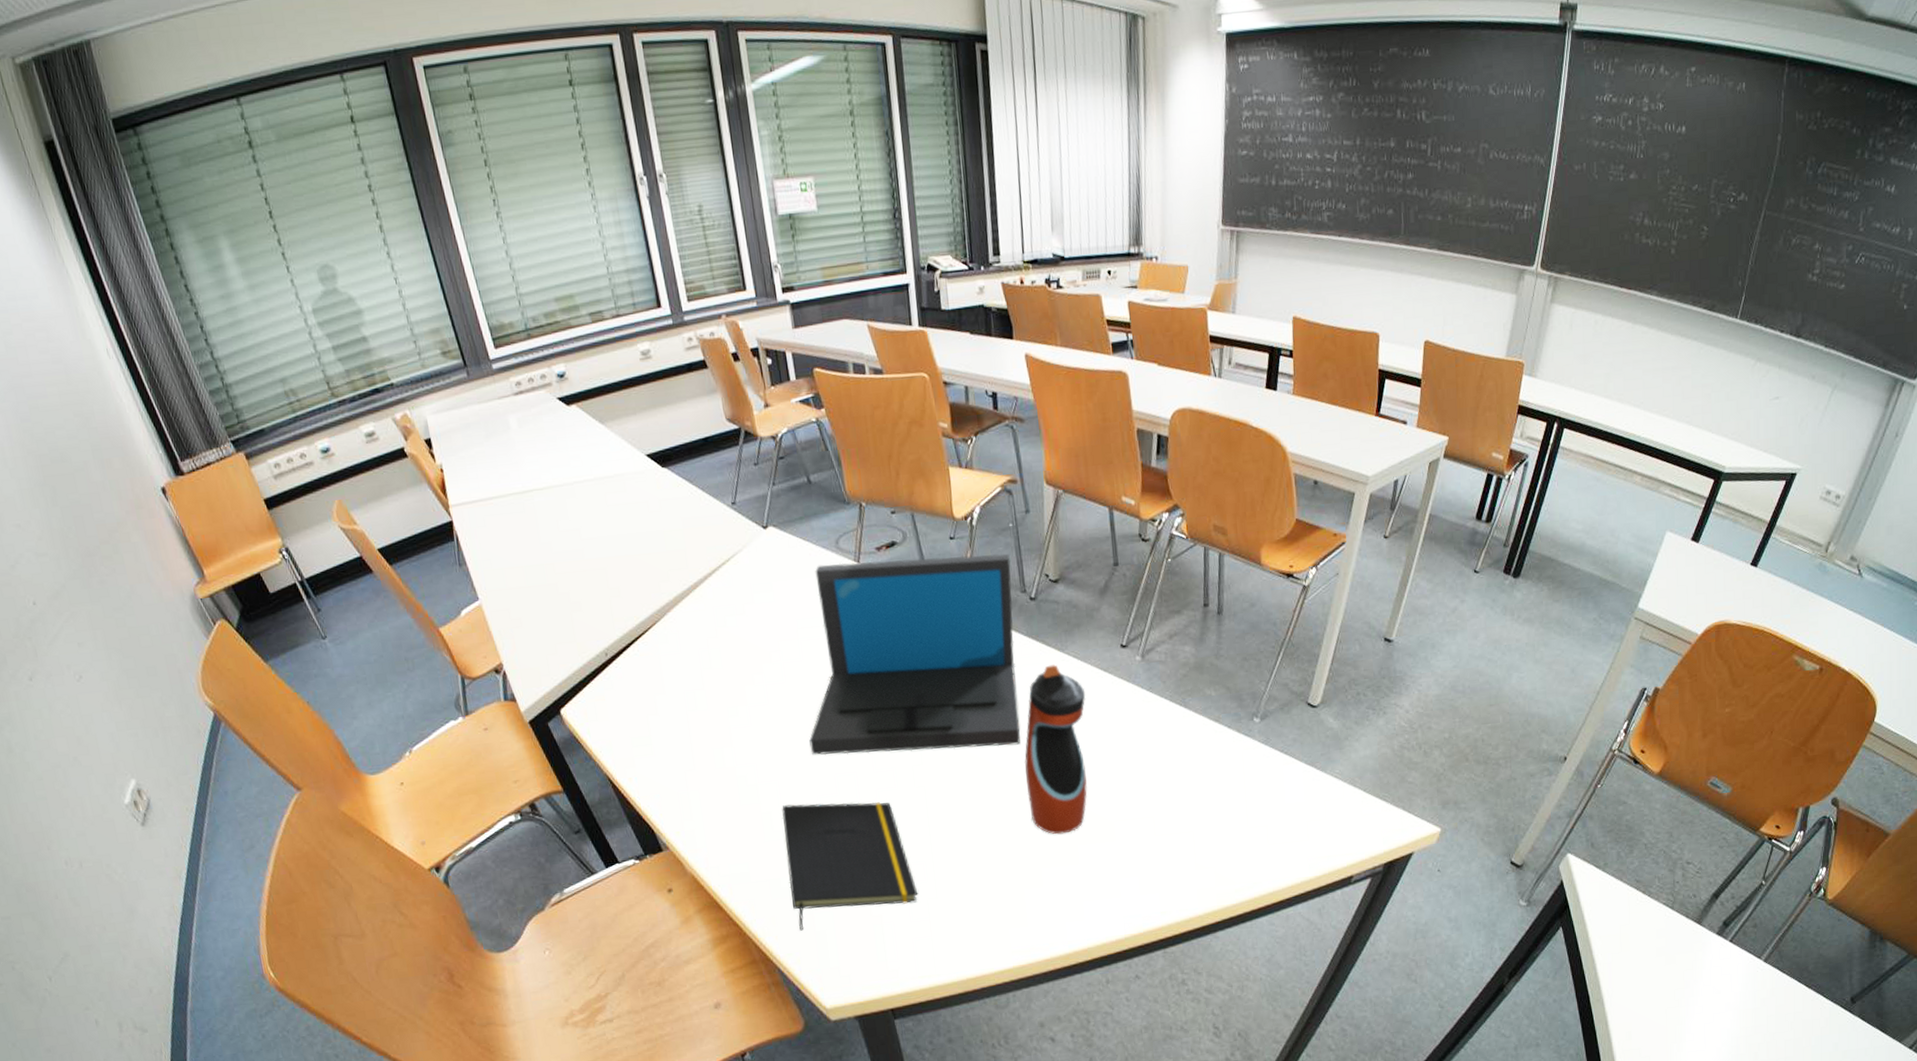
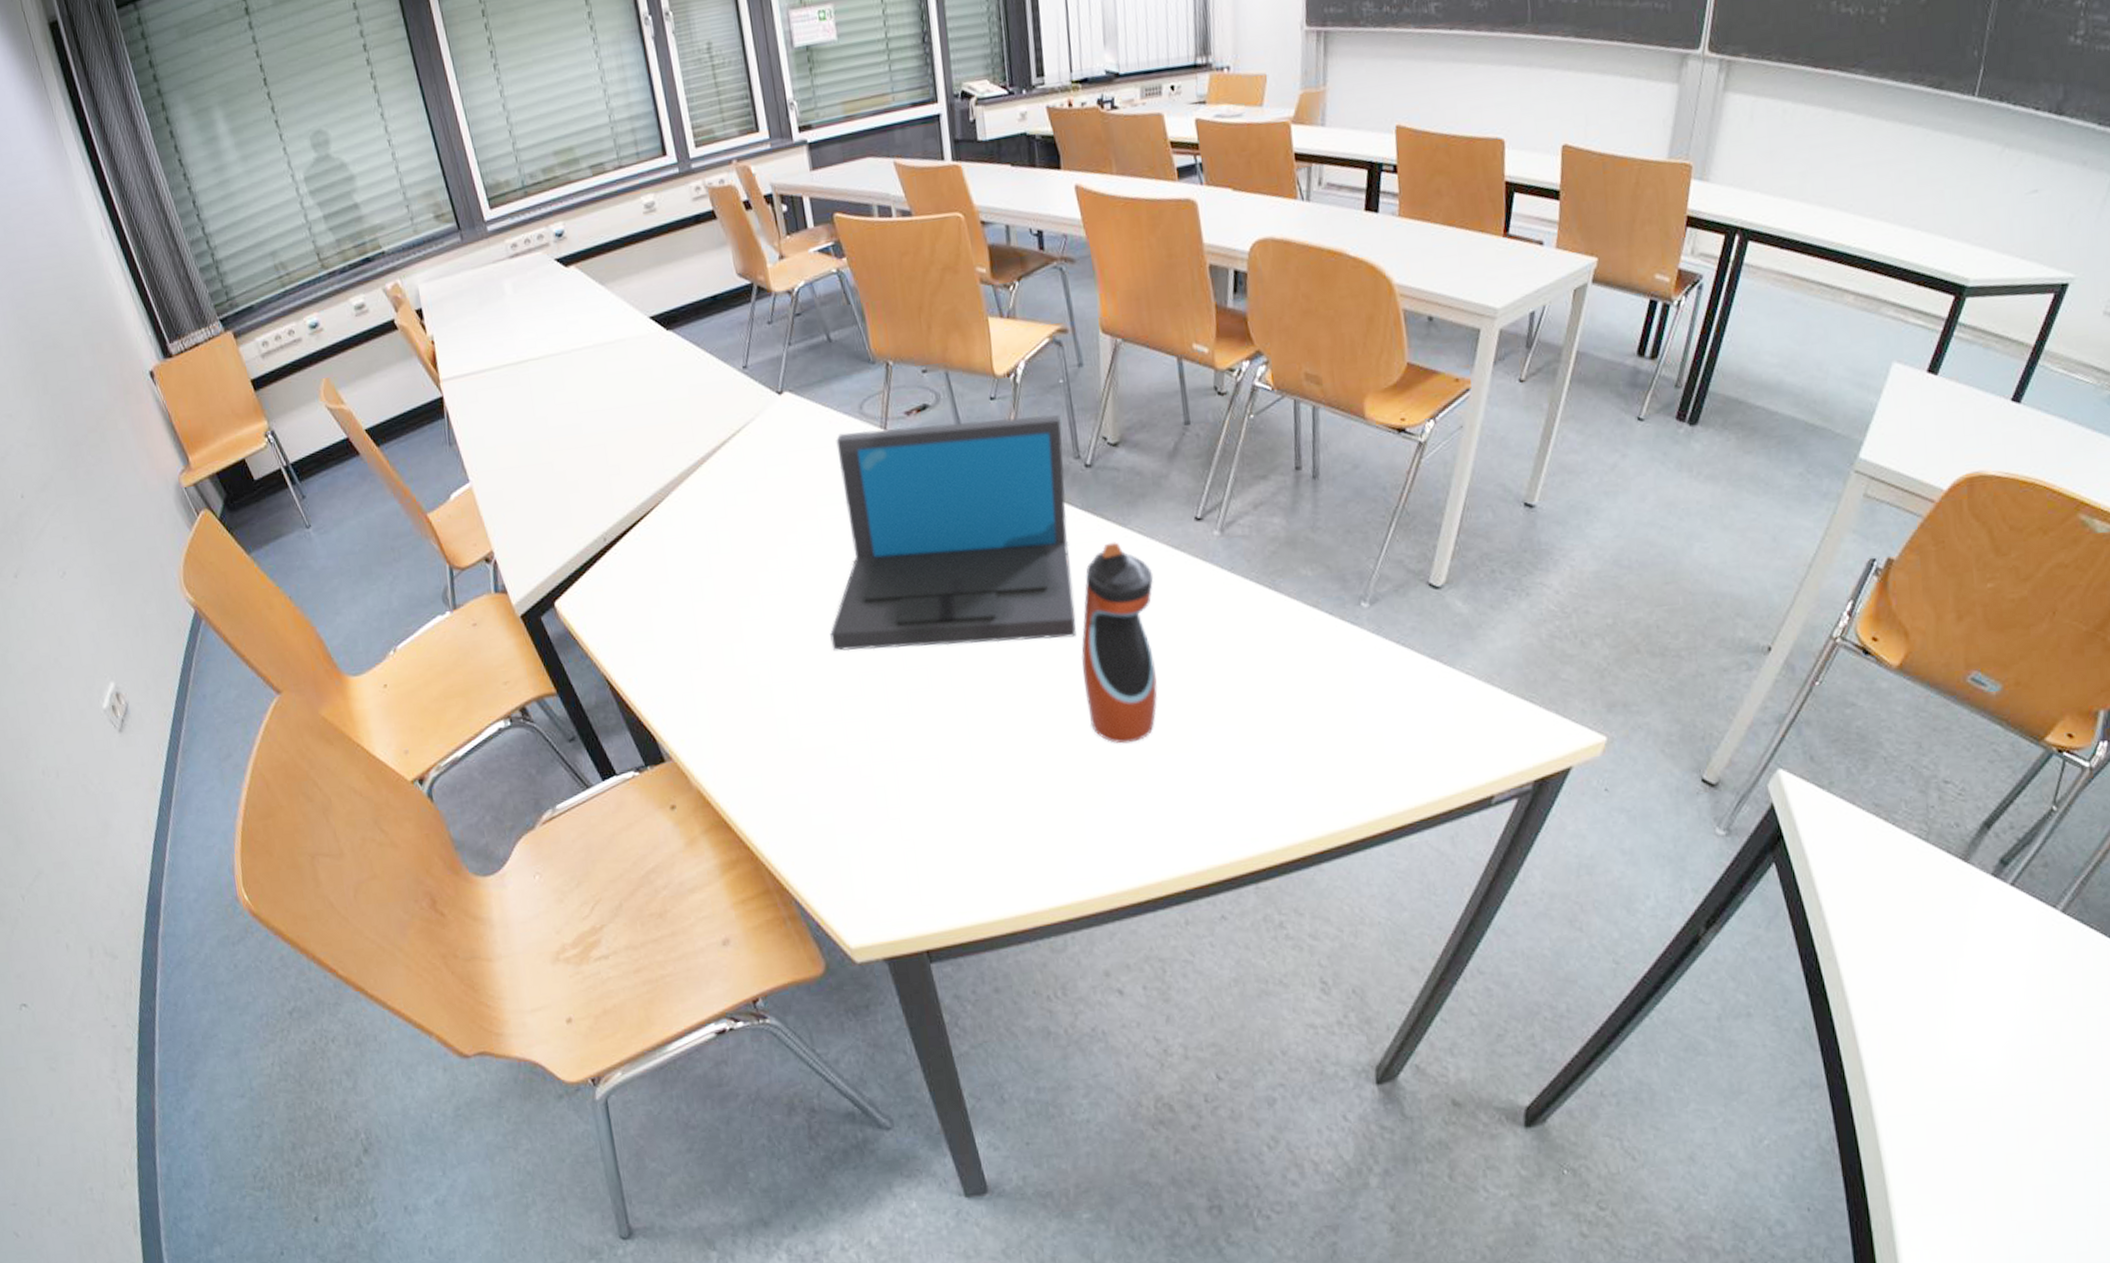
notepad: present [782,801,918,931] -> none [799,704,957,856]

